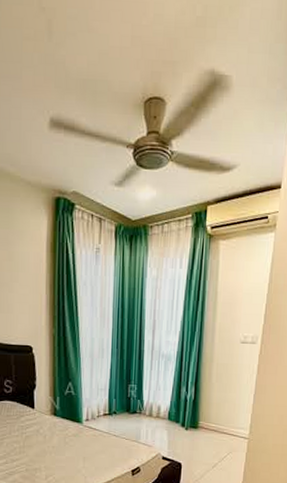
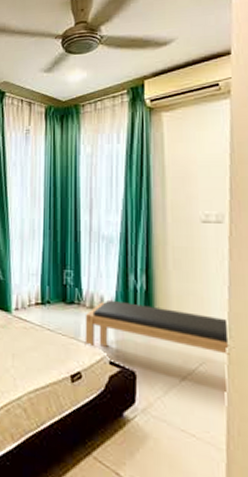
bench: none [143,409,249,447] -> present [85,301,230,355]

